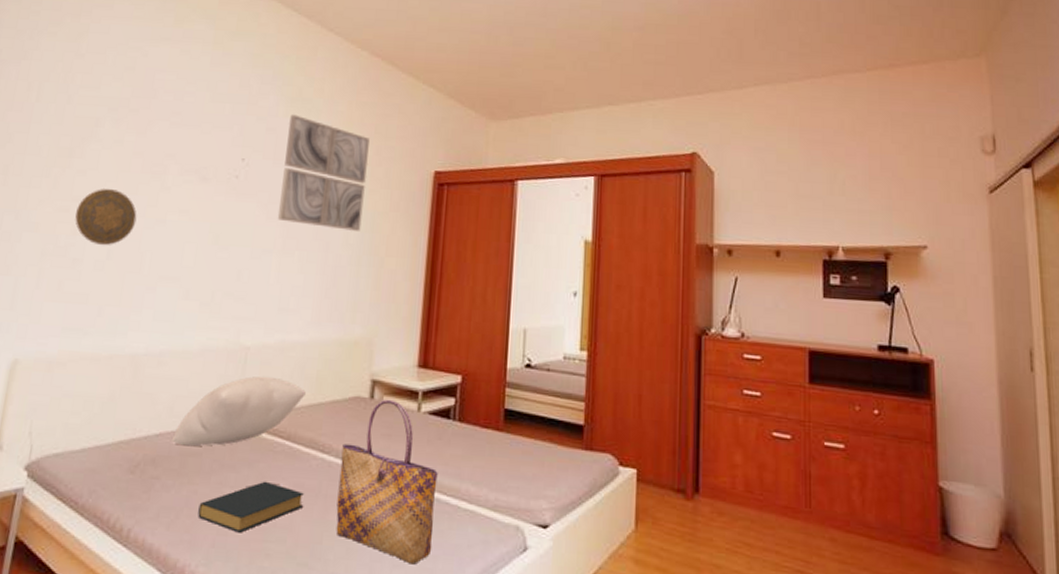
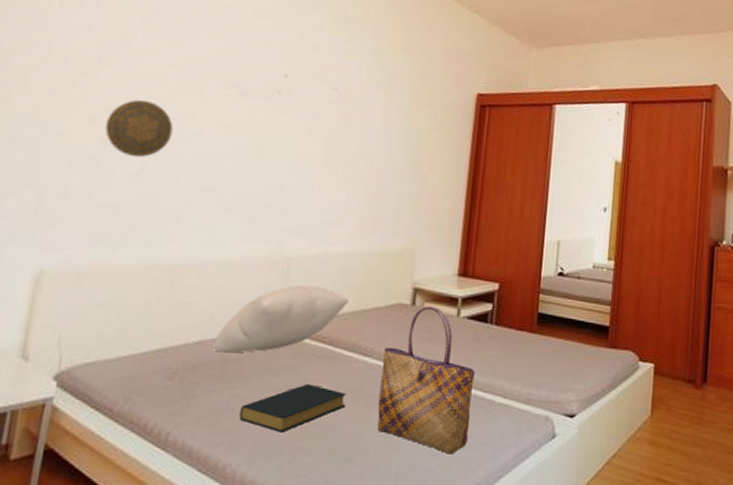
wall art: present [277,114,370,231] -> none [321,33,415,148]

